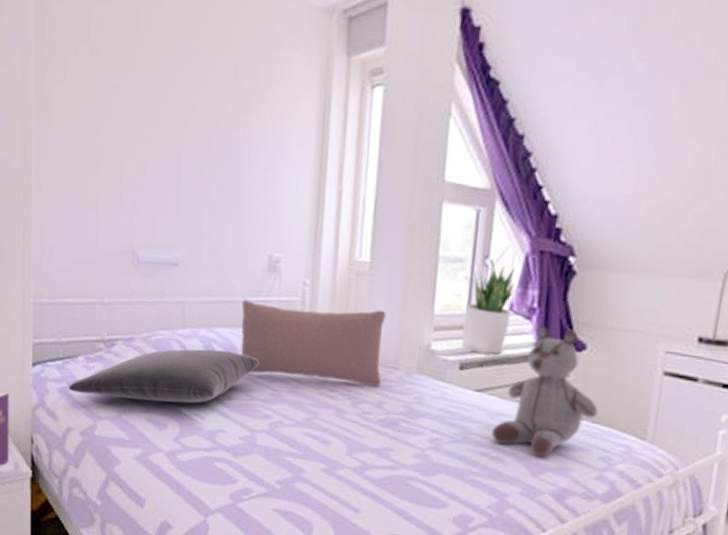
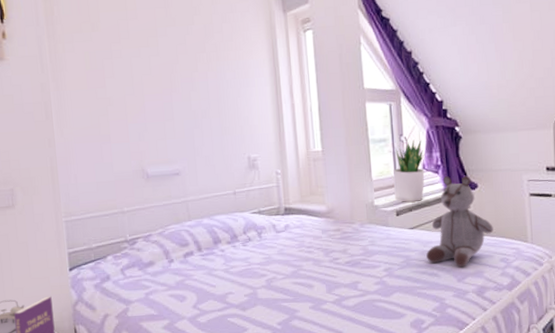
pillow: present [68,349,258,404] -> none [102,231,251,285]
pillow: present [241,300,386,387] -> none [232,183,344,245]

